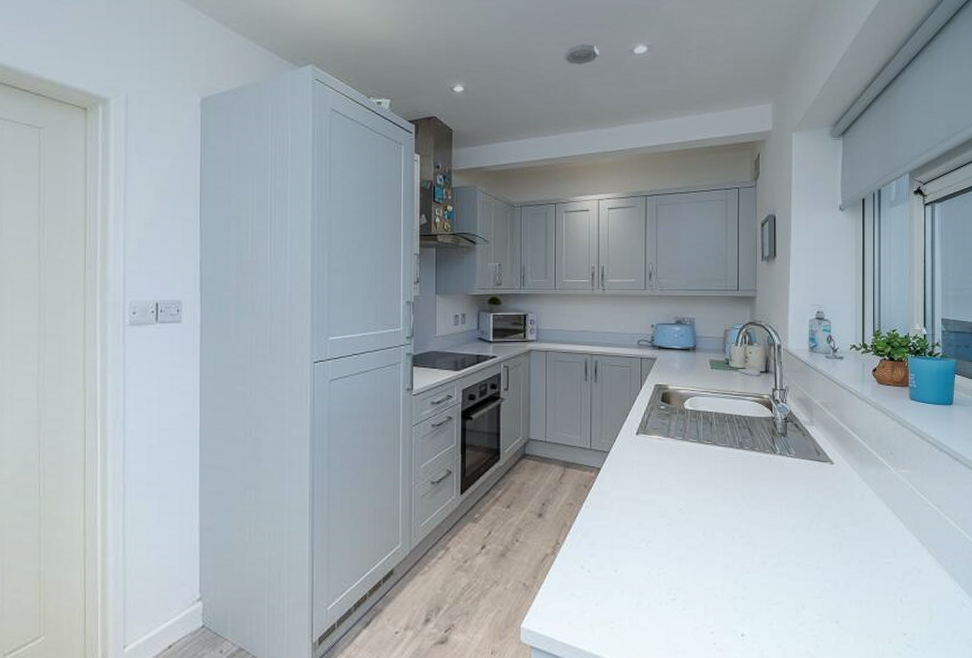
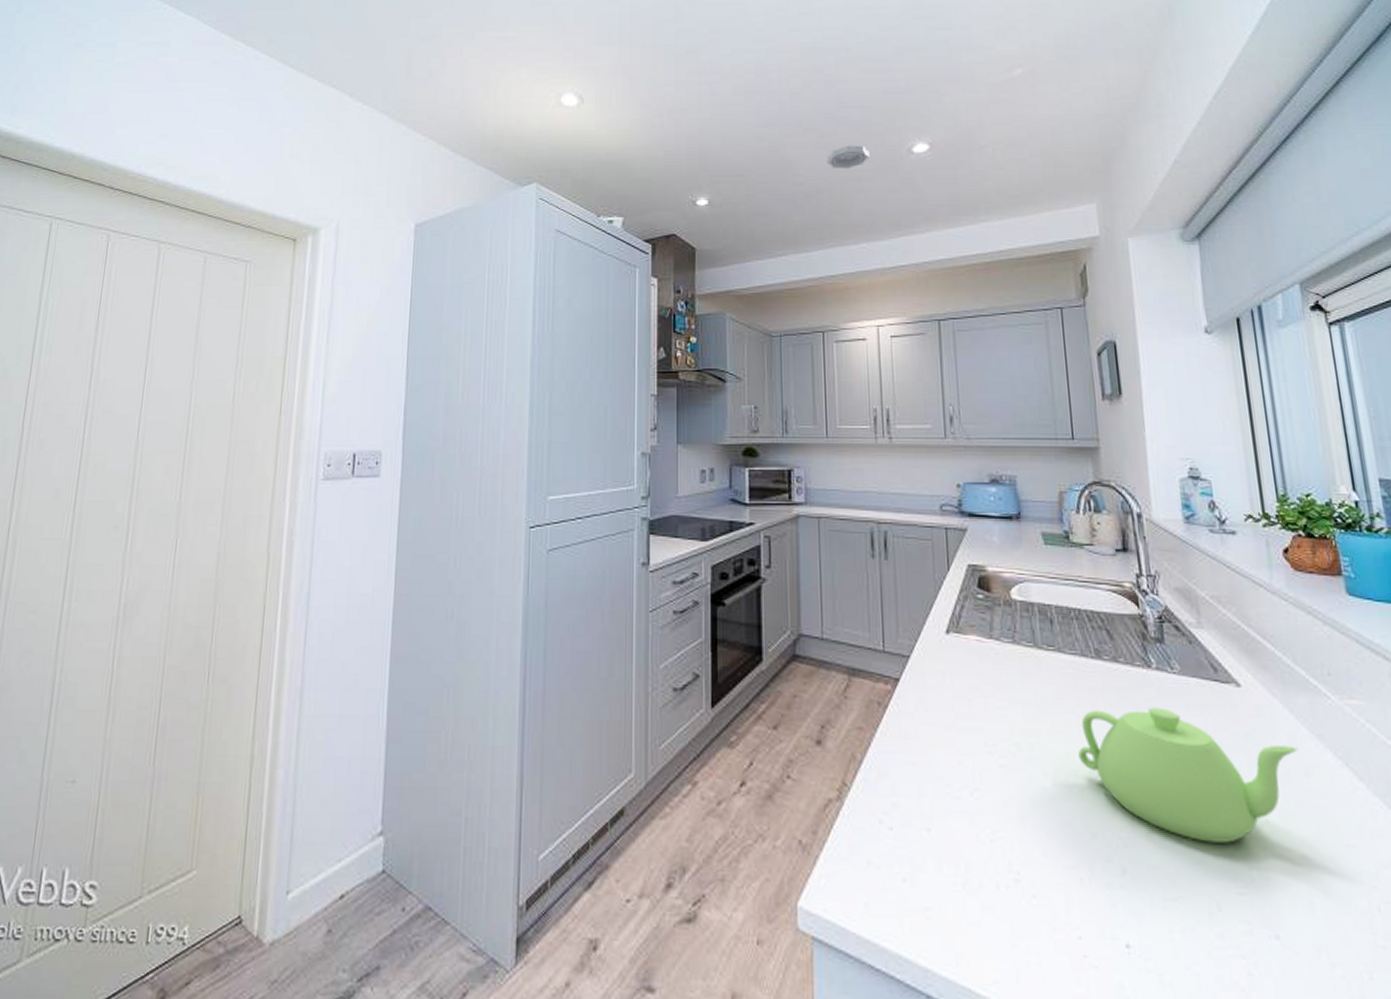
teapot: none [722,480,865,567] -> present [1078,707,1298,843]

